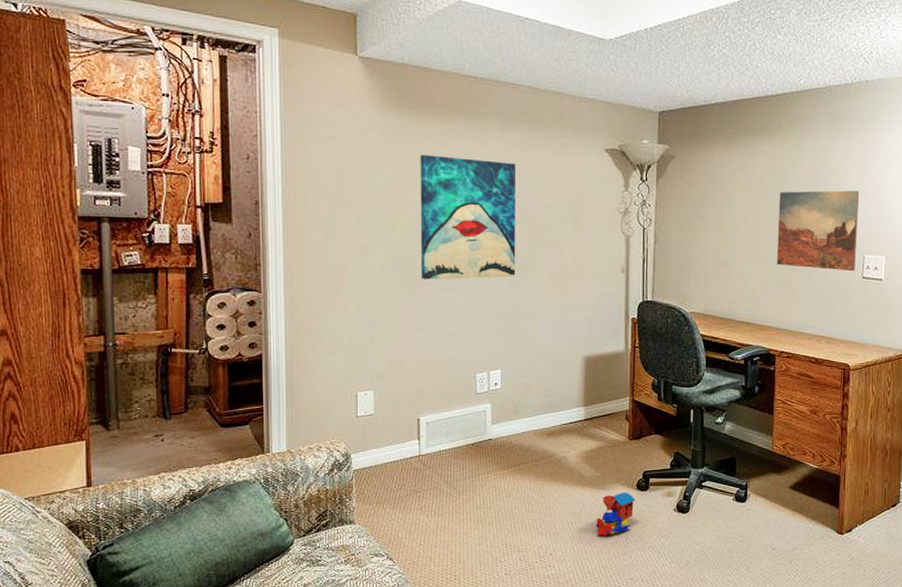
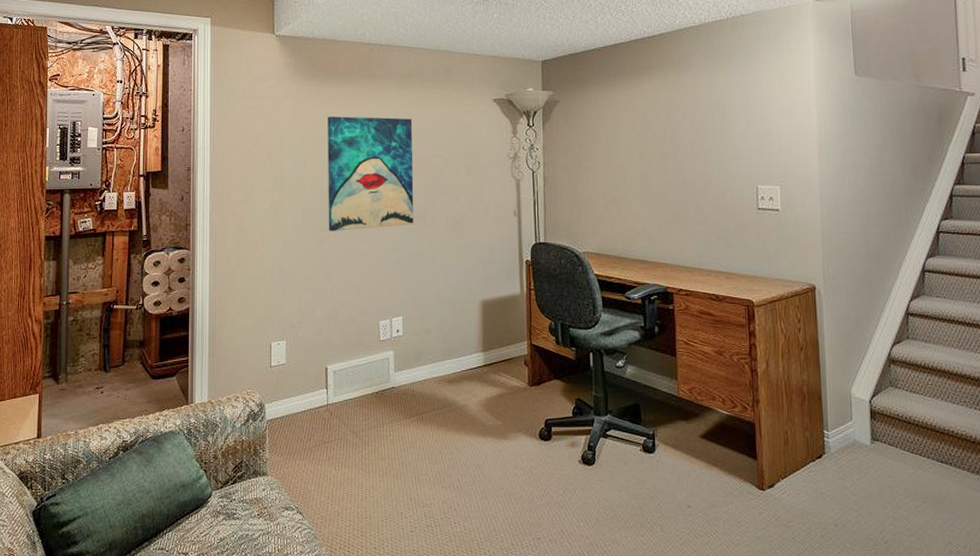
toy train: present [595,491,635,535] -> none [499,442,538,489]
wall art: present [776,190,859,272] -> none [664,122,749,203]

